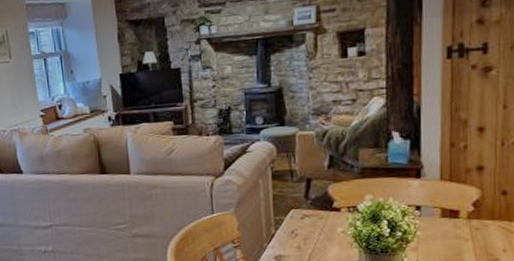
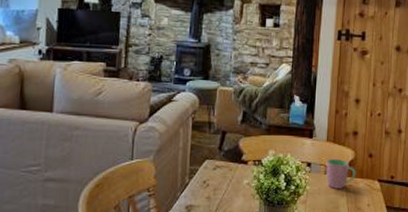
cup: none [441,199,484,233] -> present [325,158,356,189]

